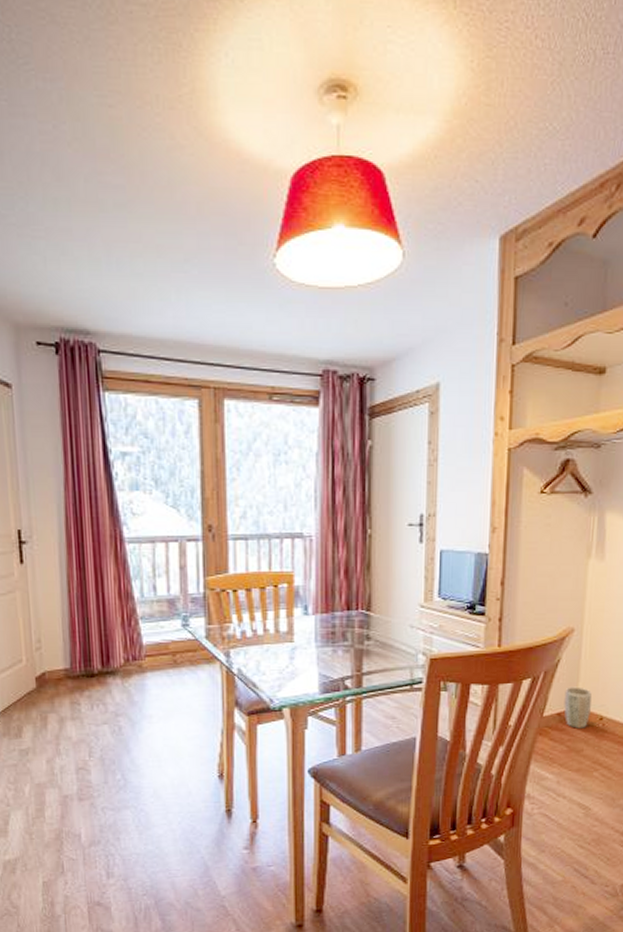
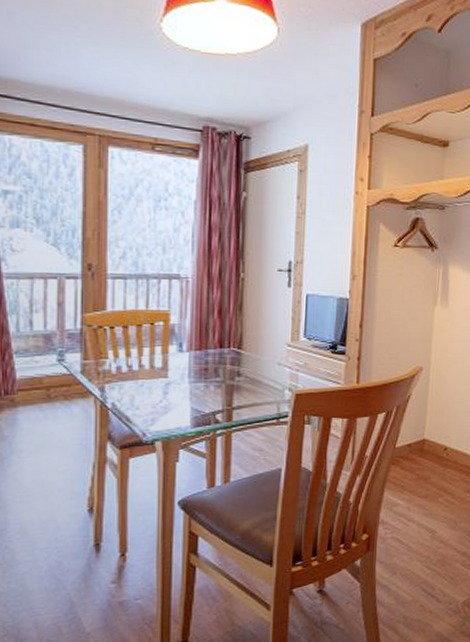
plant pot: present [564,687,592,729] -> none [413,420,437,458]

